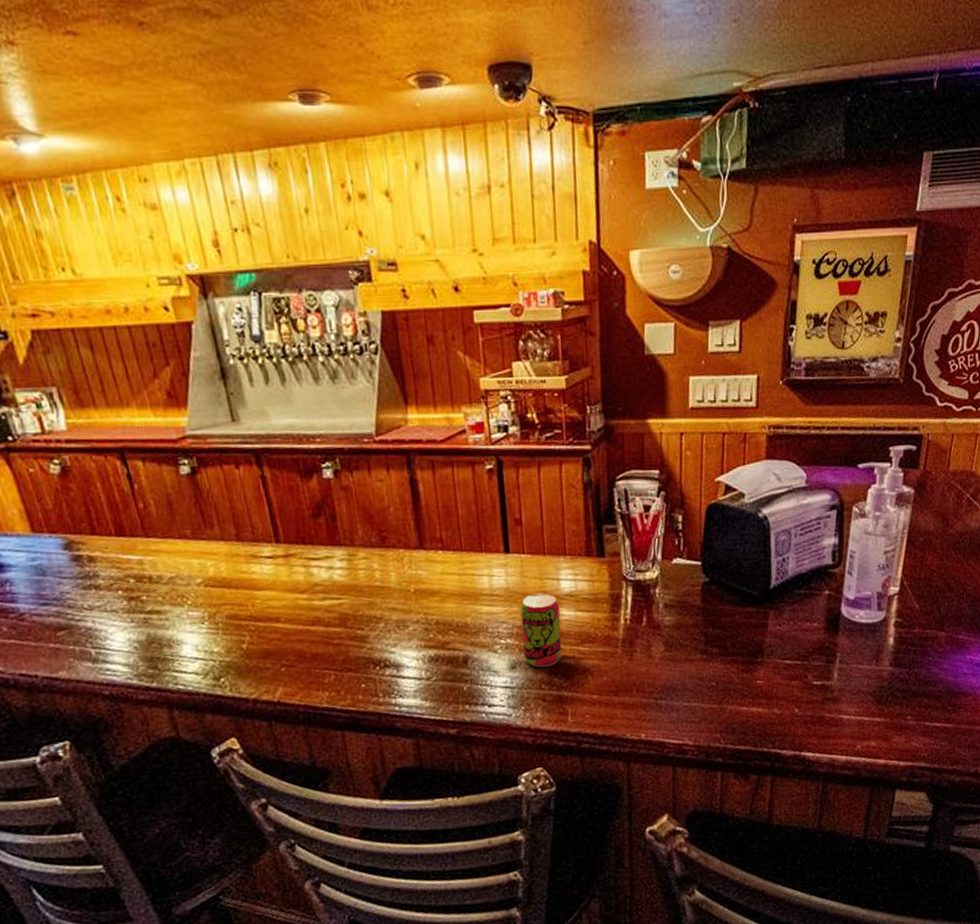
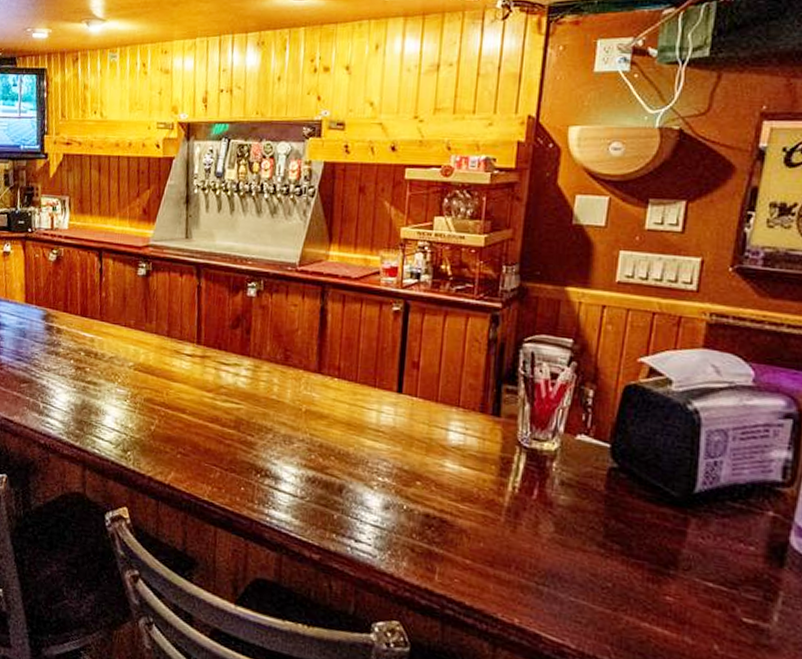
beverage can: present [520,592,563,667] -> none [398,438,445,517]

